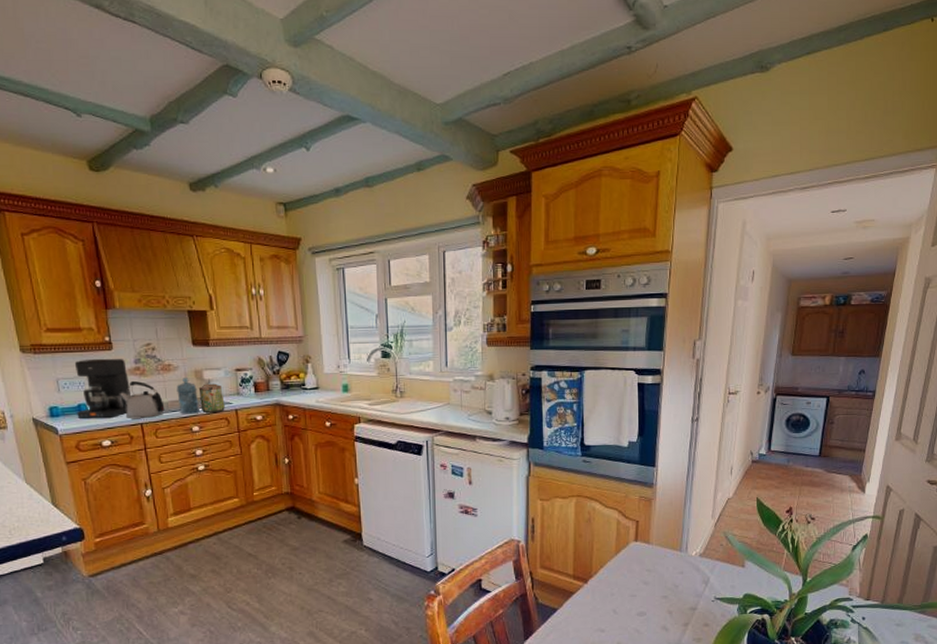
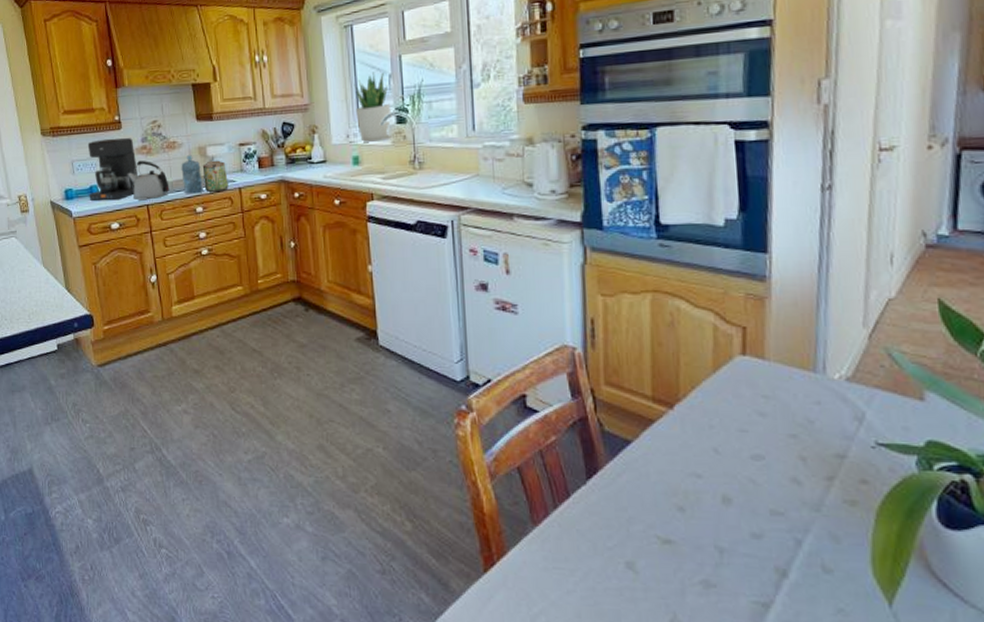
planter: none [344,311,378,374] -> present [353,72,392,143]

